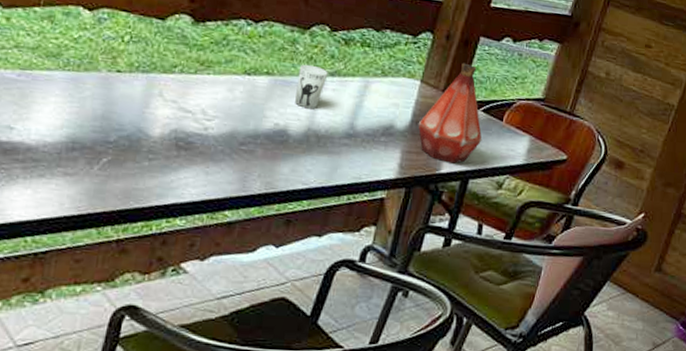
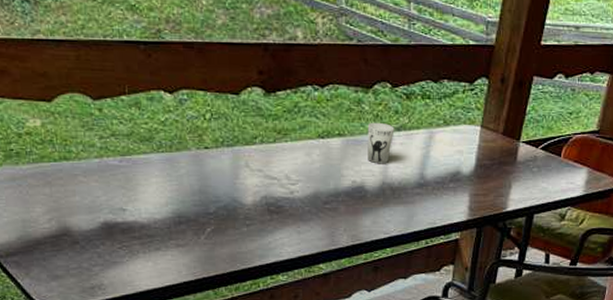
bottle: present [418,63,482,164] -> none [482,104,543,201]

